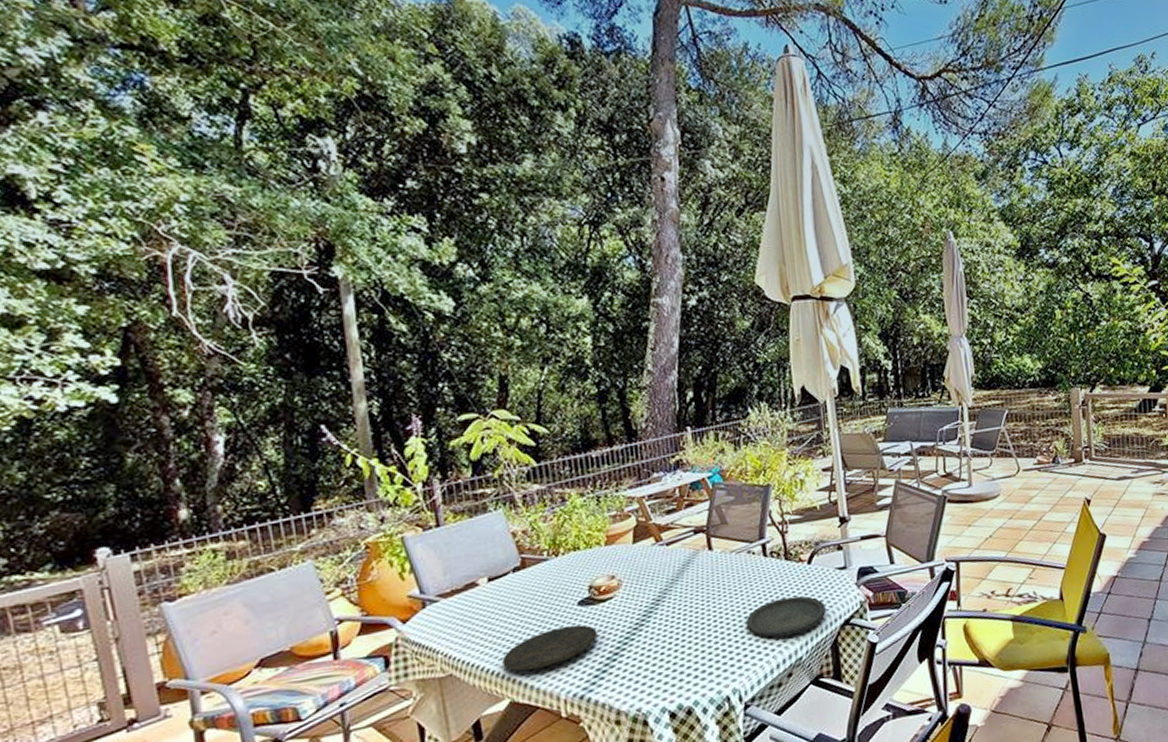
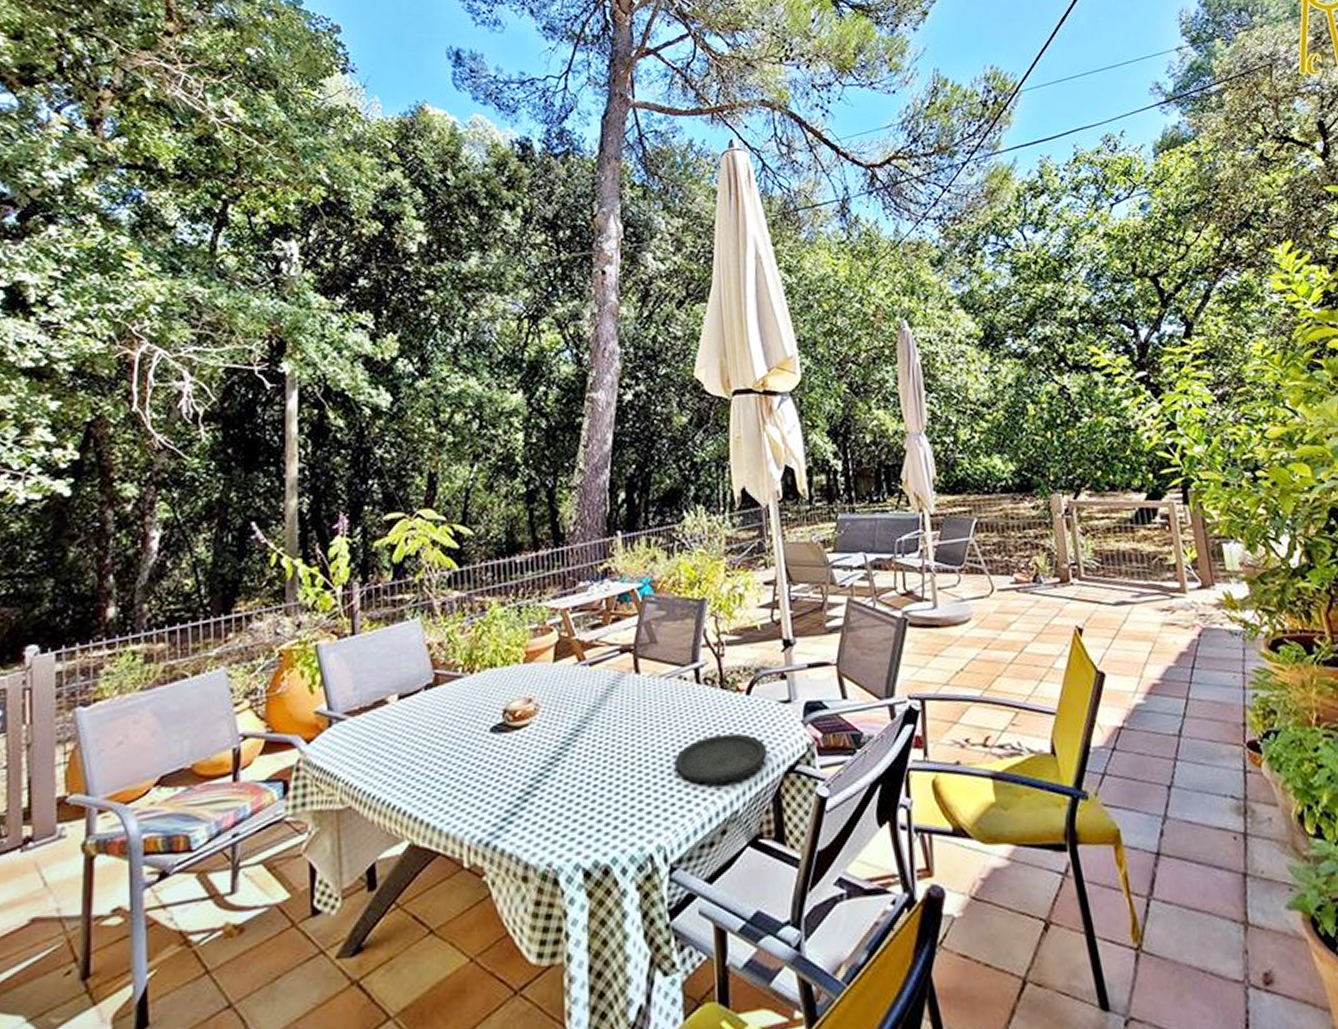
plate: present [502,625,598,671] -> none [405,755,509,808]

